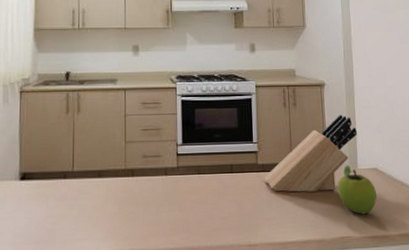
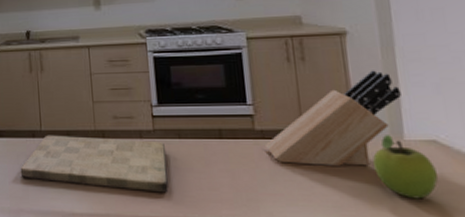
cutting board: none [48,175,187,226] -> present [20,135,168,193]

